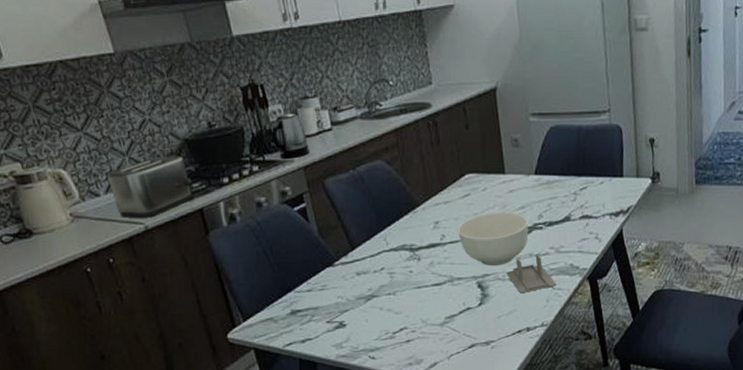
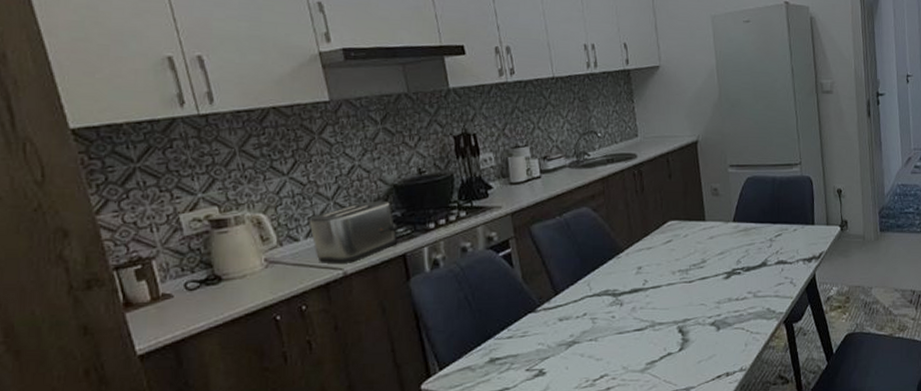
kettle: present [272,113,309,159] -> none [481,161,518,205]
bowl: present [457,212,529,265] -> none [659,257,728,310]
napkin holder: present [507,254,557,294] -> none [707,299,755,338]

